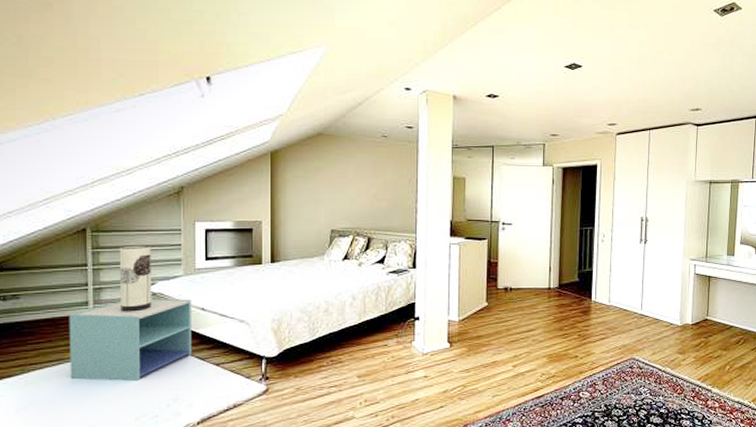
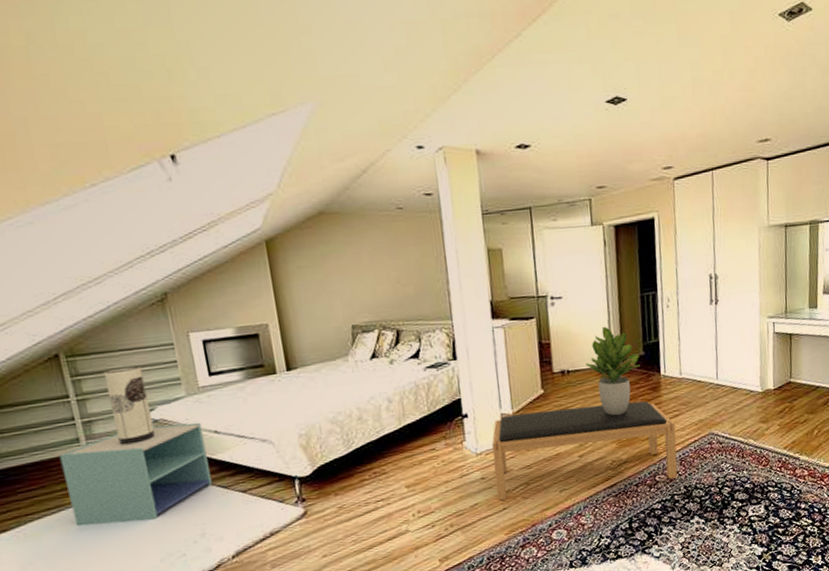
bench: none [436,321,601,399] -> present [492,401,678,501]
potted plant: none [527,252,574,333] -> present [586,326,640,416]

